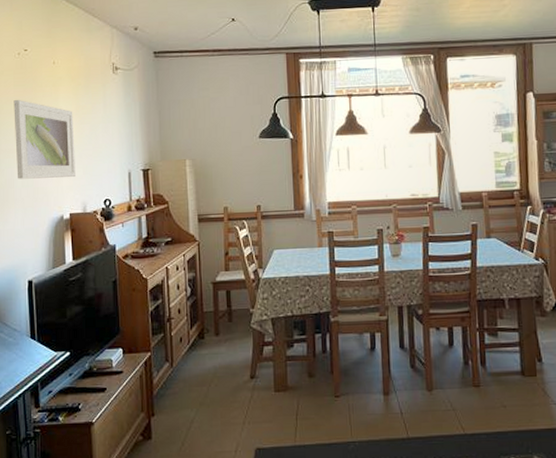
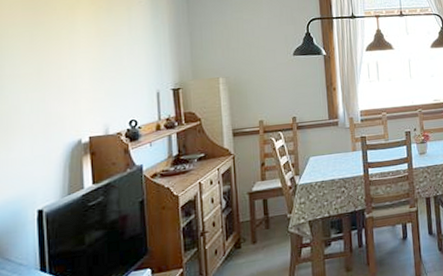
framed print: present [13,99,75,179] -> none [21,22,96,105]

